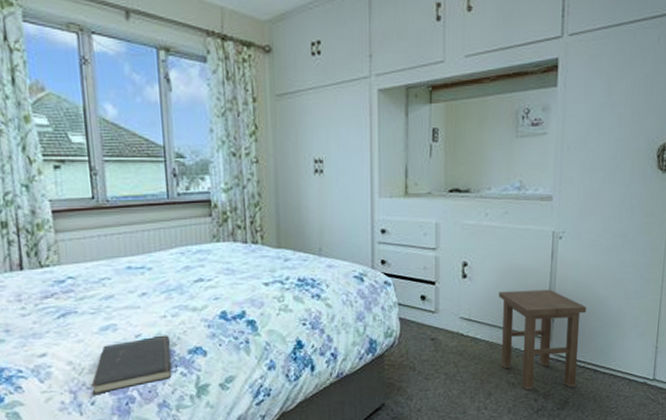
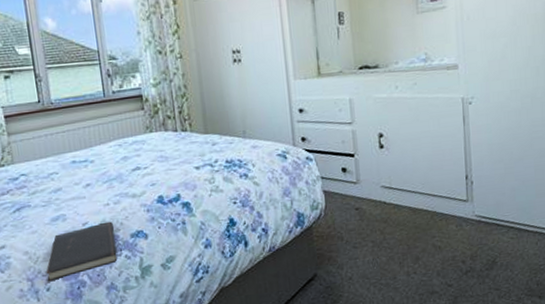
stool: present [498,289,587,390] -> none [416,153,504,253]

